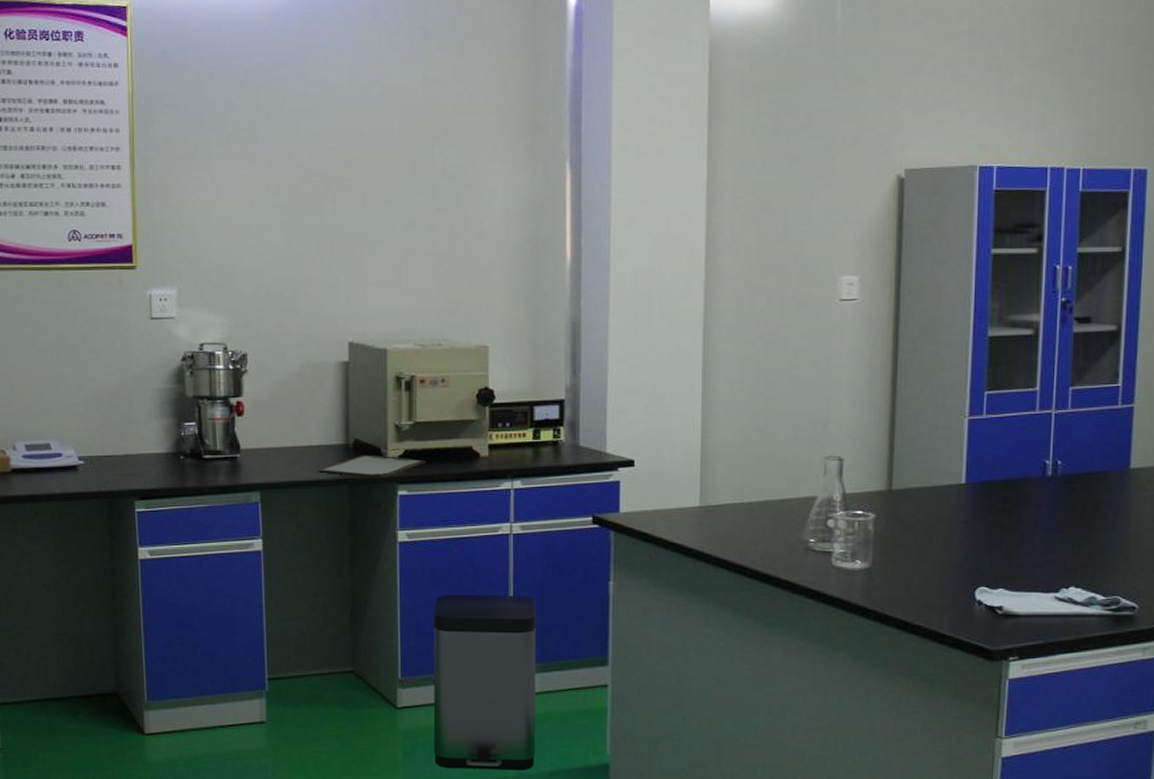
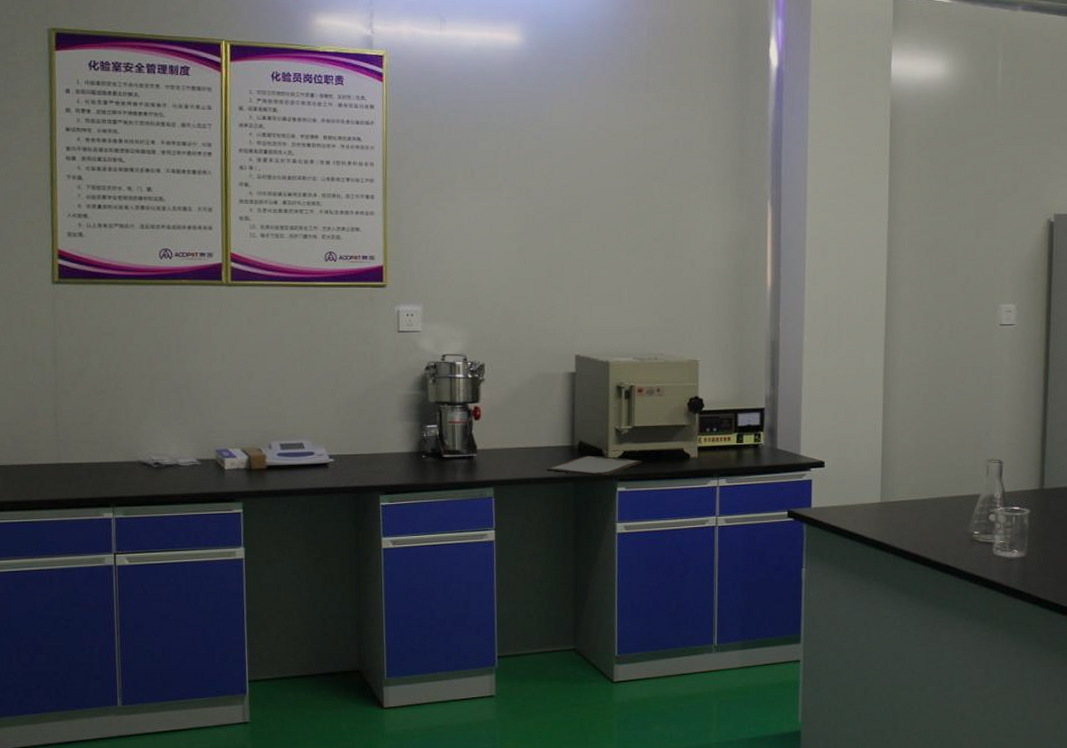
pedal bin: present [433,594,537,770] -> none [646,580,739,738]

